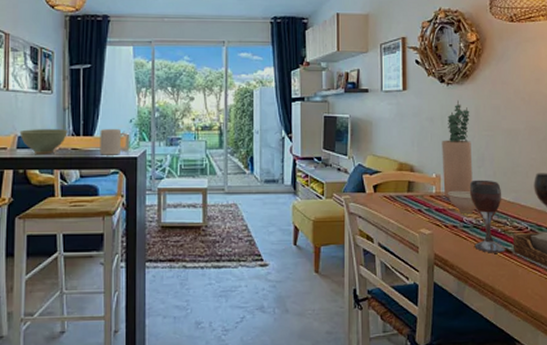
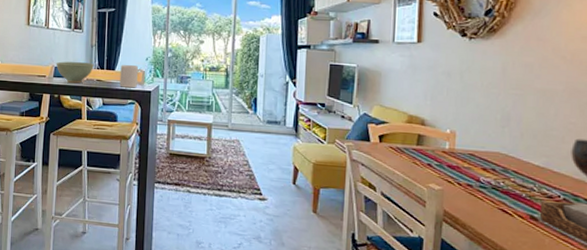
vase: present [442,100,473,199] -> none [458,55,496,157]
bowl: present [447,190,477,215] -> none [462,148,497,175]
cup: present [469,180,506,253] -> none [489,139,531,219]

